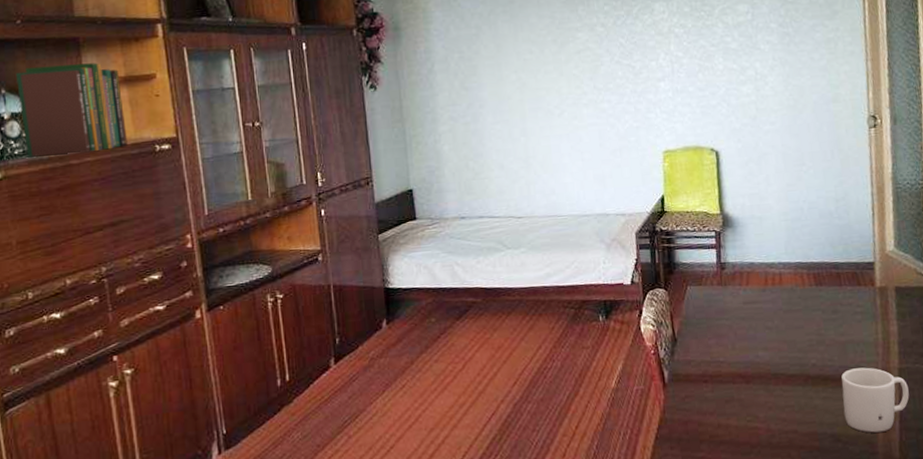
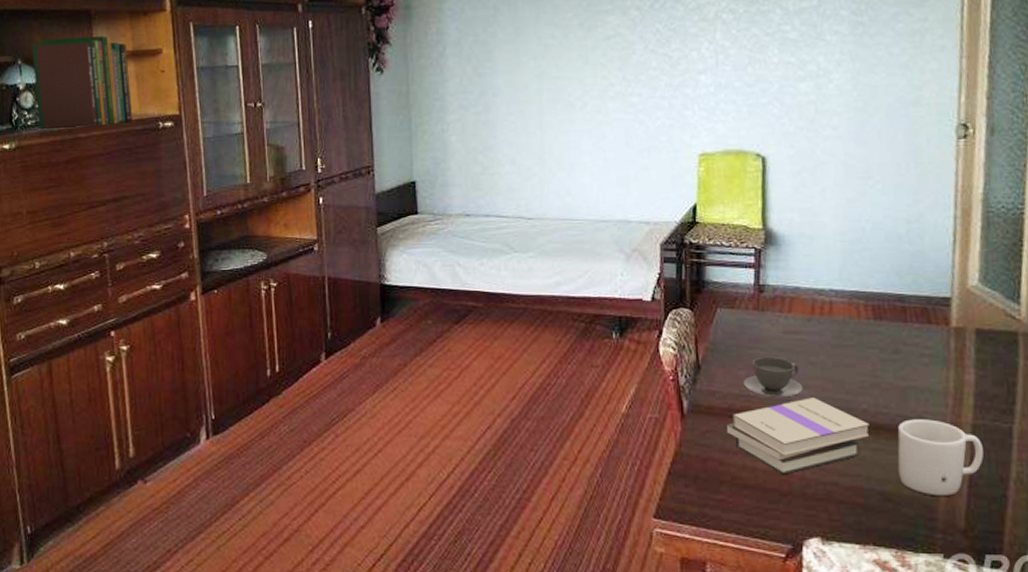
books: none [701,358,820,429] -> present [726,397,870,475]
teacup: none [714,325,763,360] -> present [744,356,803,396]

